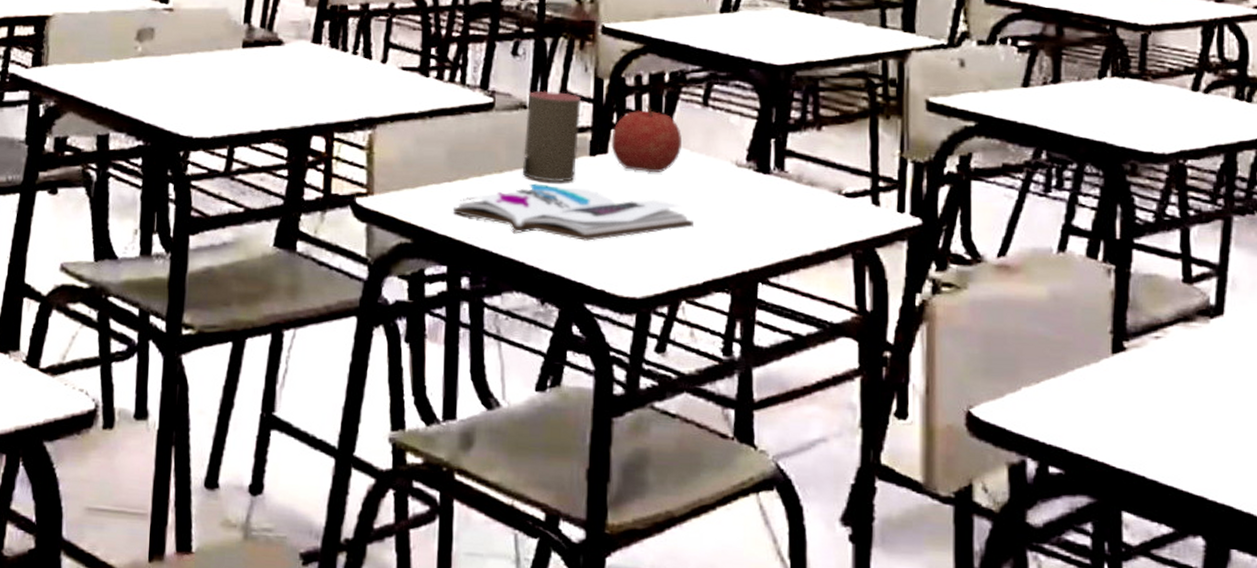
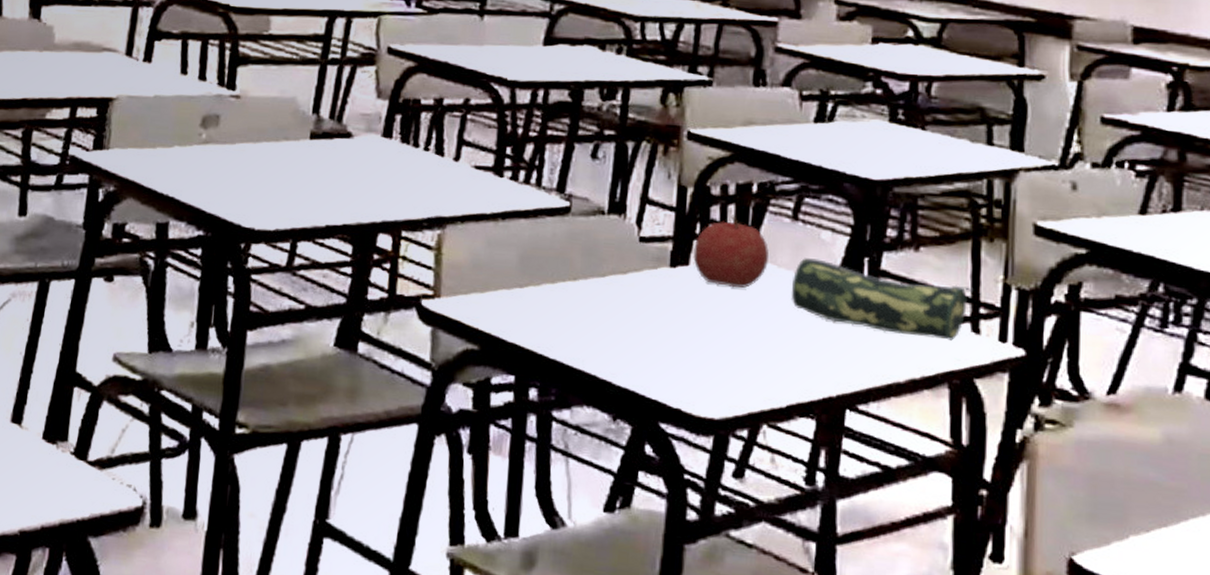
book: present [452,183,694,241] -> none [522,293,778,357]
cup: present [522,90,581,183] -> none [598,196,663,294]
pencil case: none [703,142,871,213] -> present [790,258,972,341]

